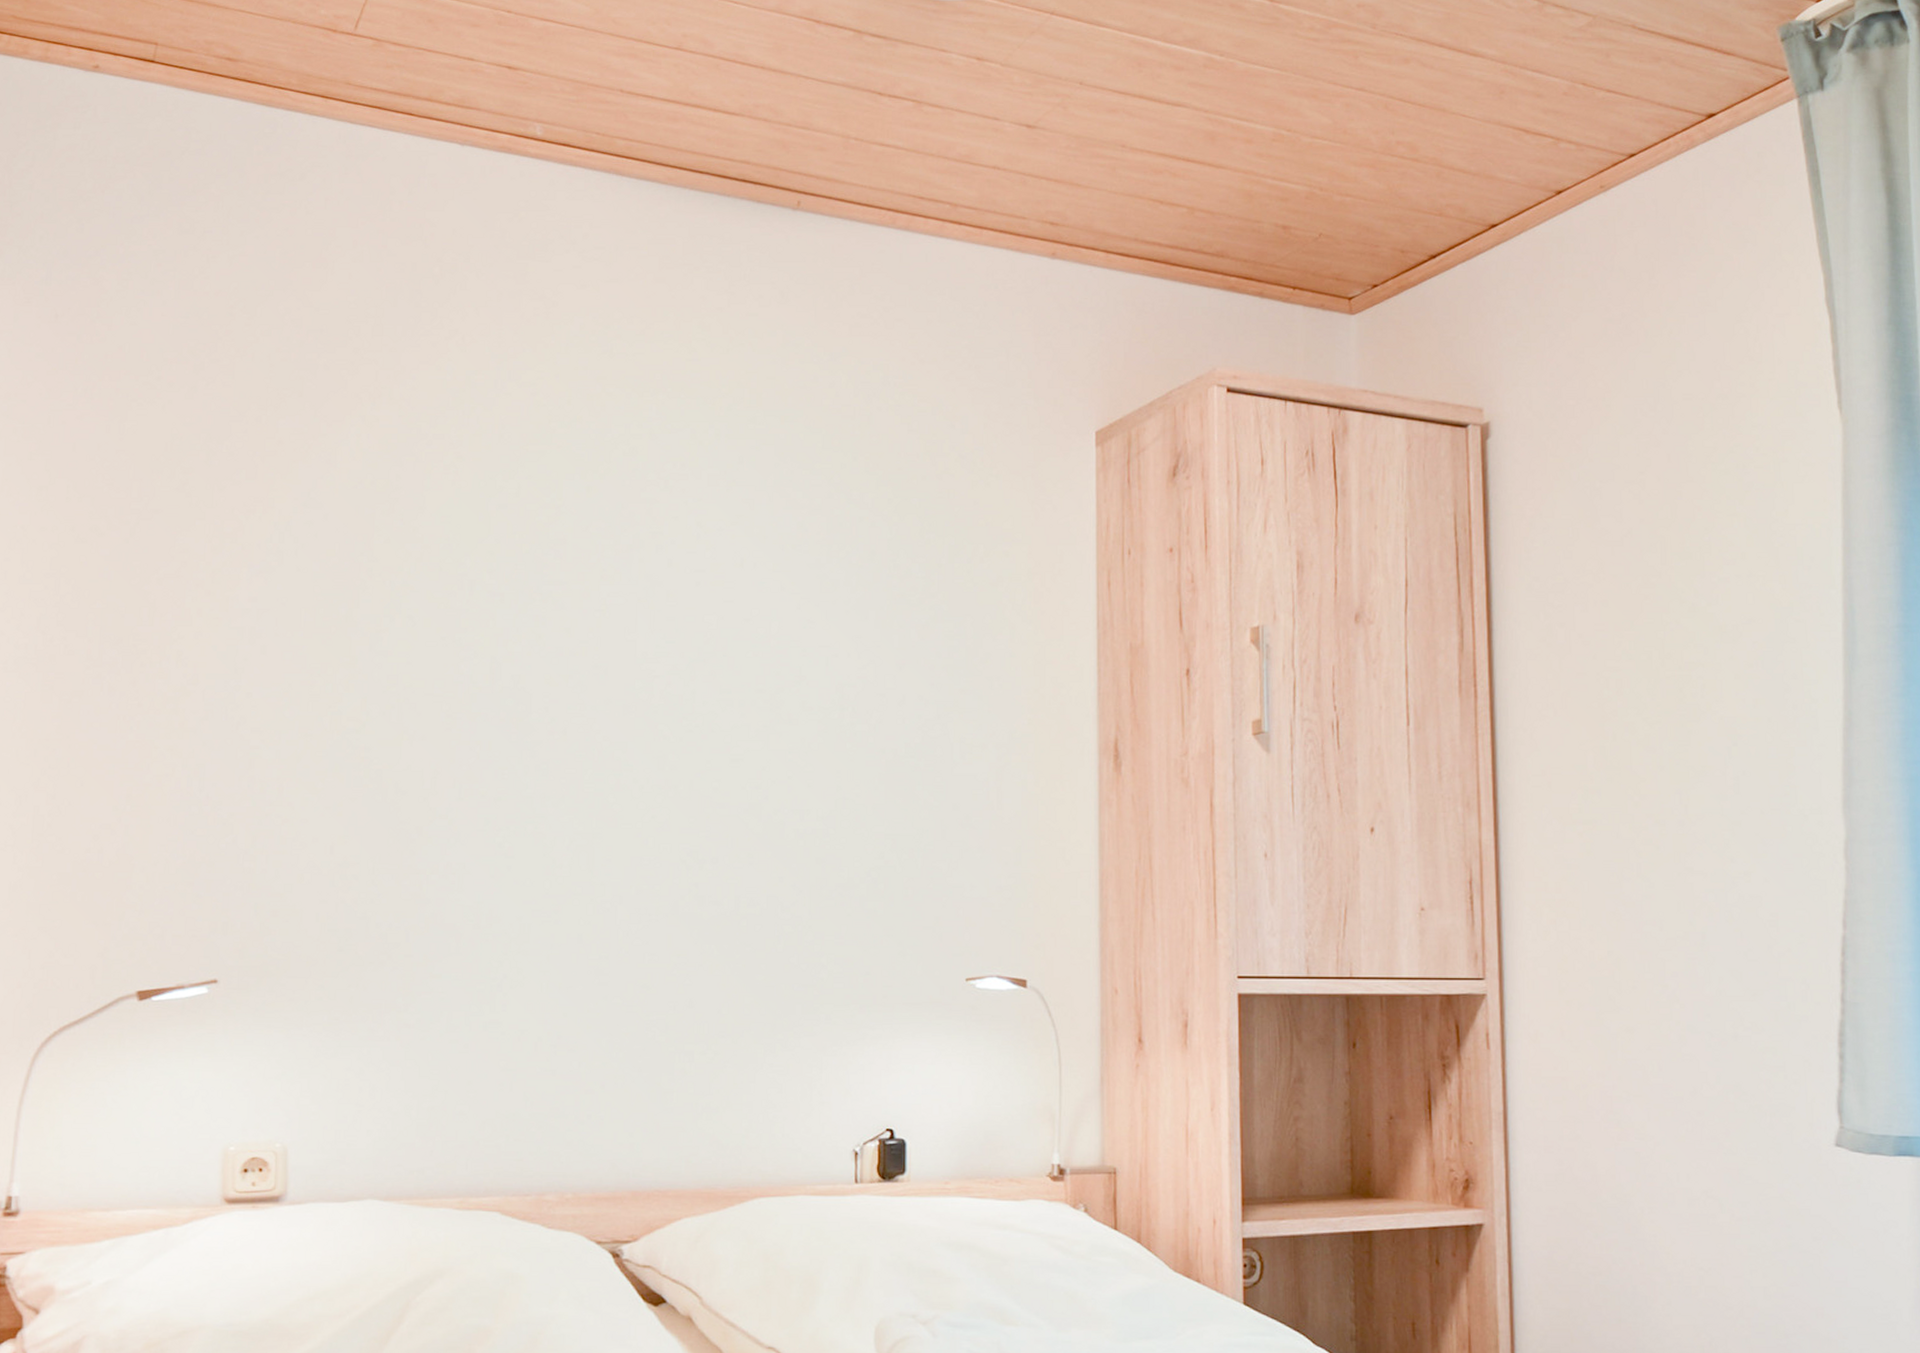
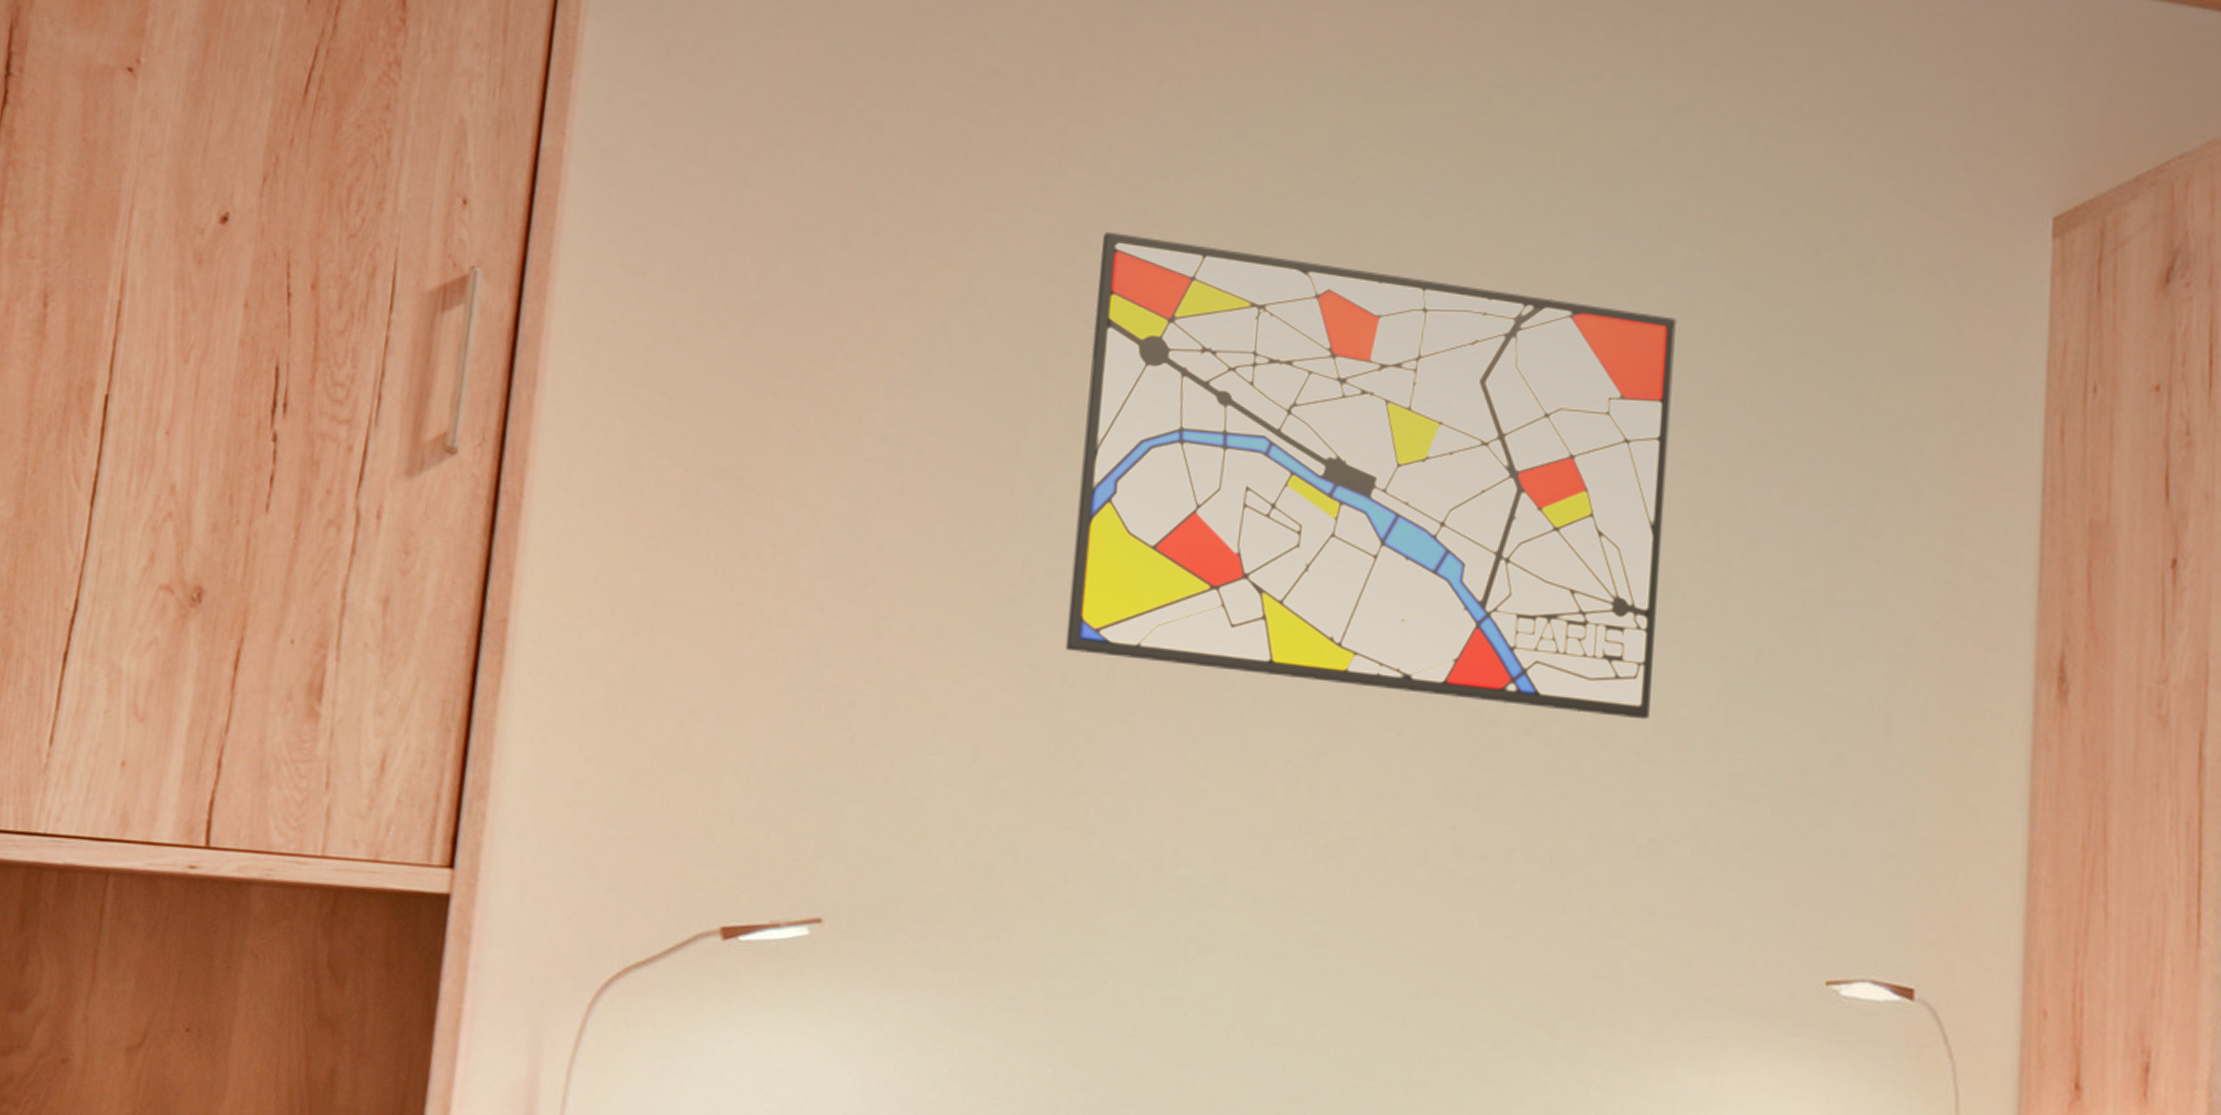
wall art: none [397,451,839,799] -> present [1065,231,1678,720]

